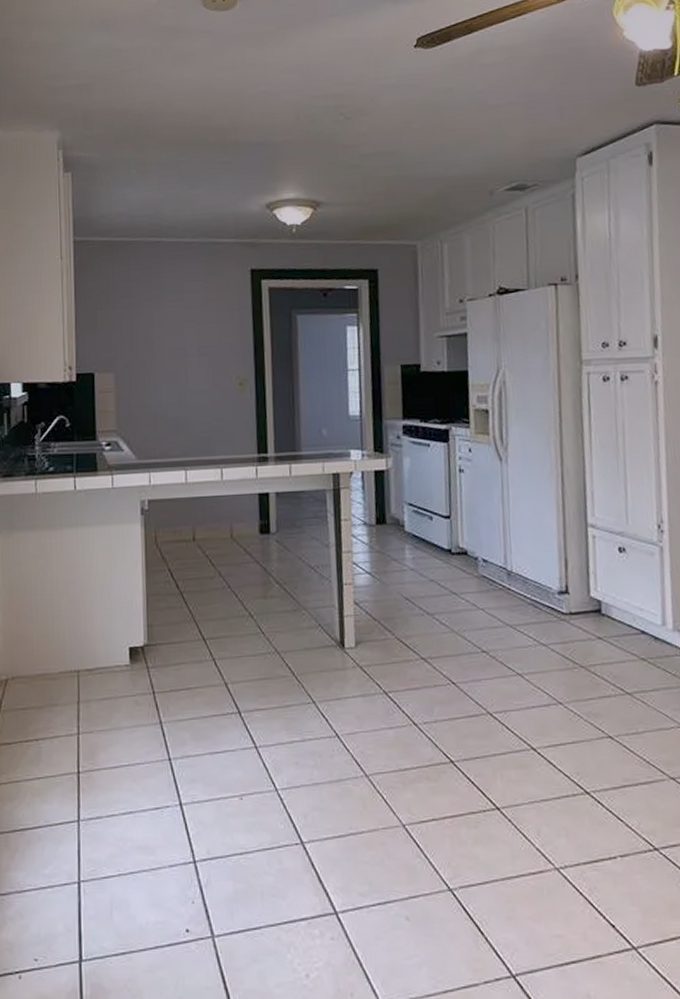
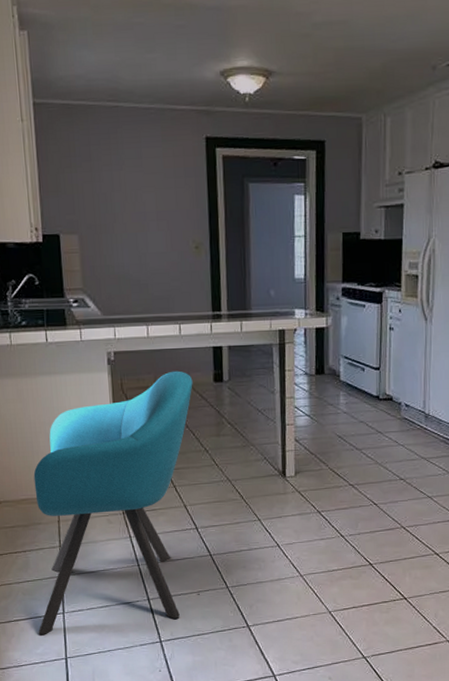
chair: none [47,521,236,850] -> present [33,370,193,636]

